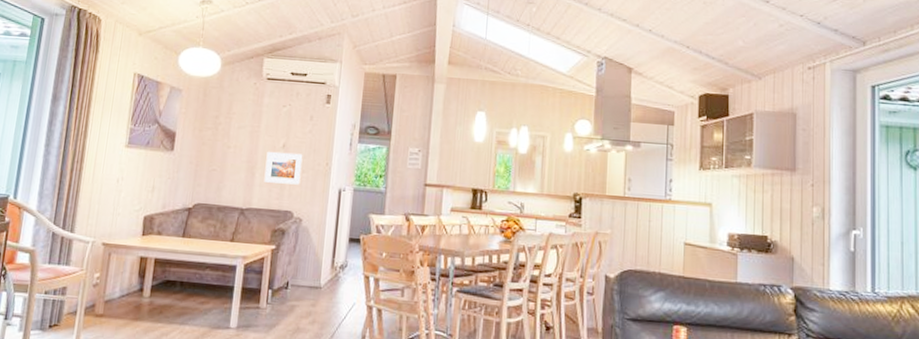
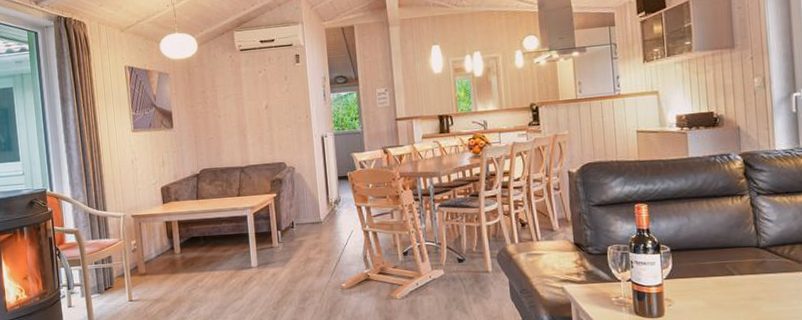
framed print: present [264,151,303,185] -> none [253,111,287,141]

